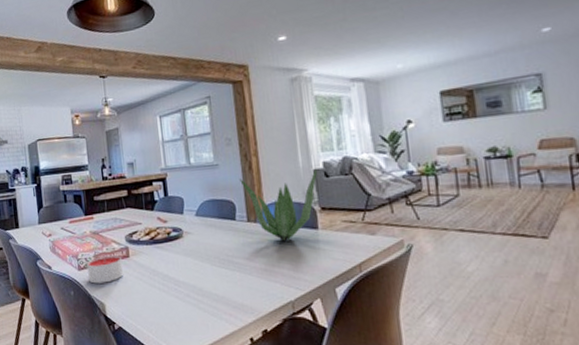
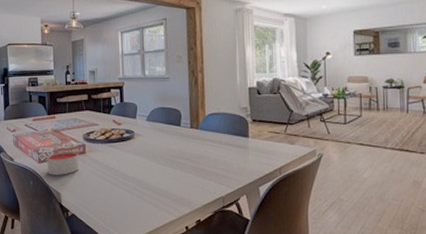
plant: present [238,169,317,241] -> none [185,87,251,146]

